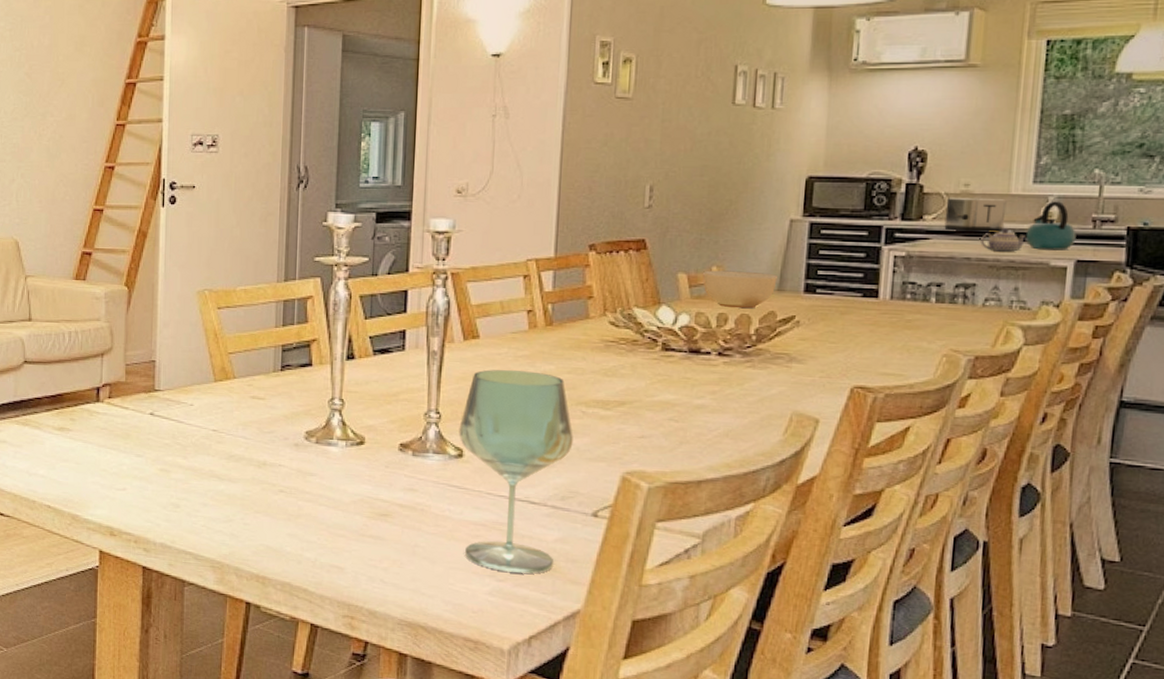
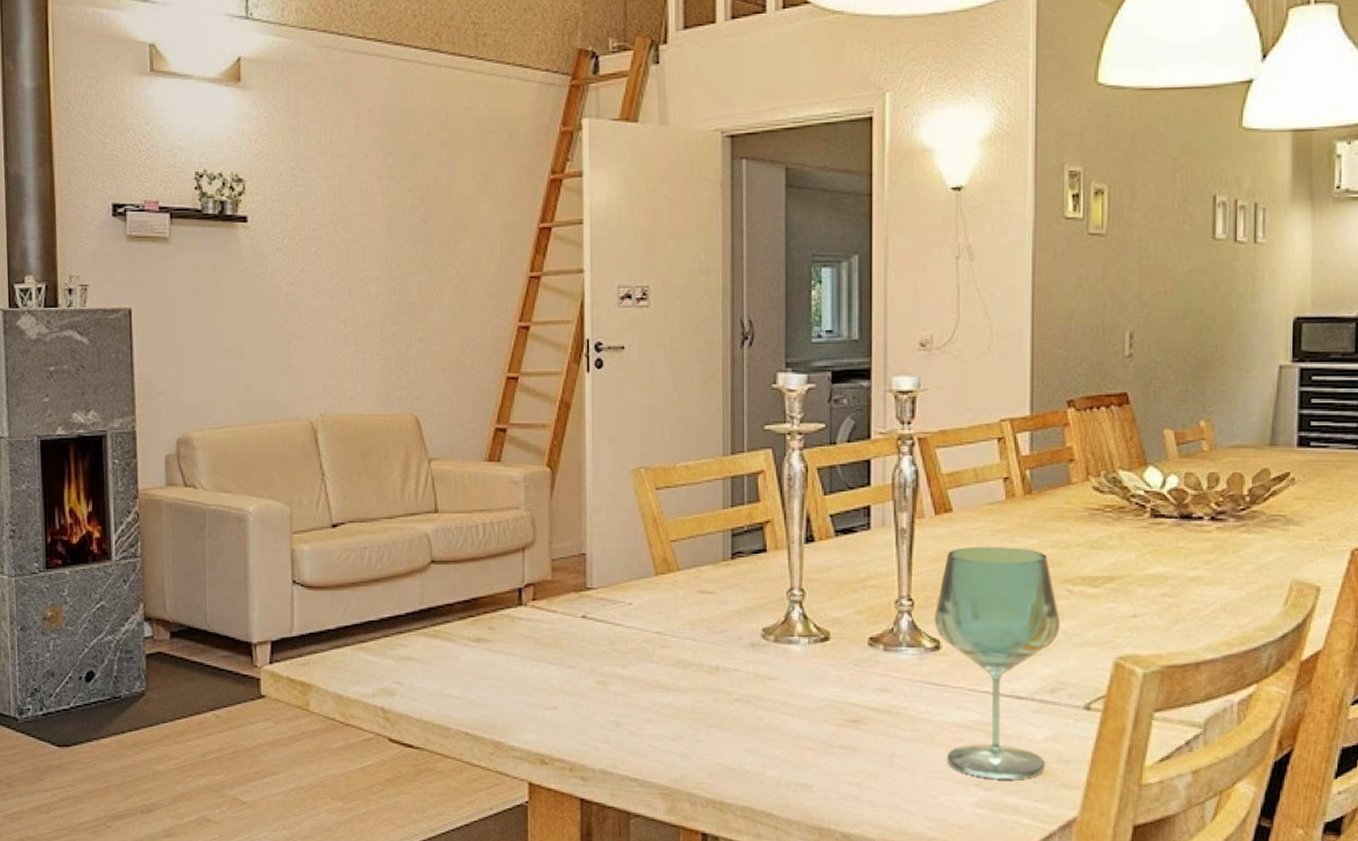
bowl: present [702,270,779,309] -> none [1189,425,1270,467]

